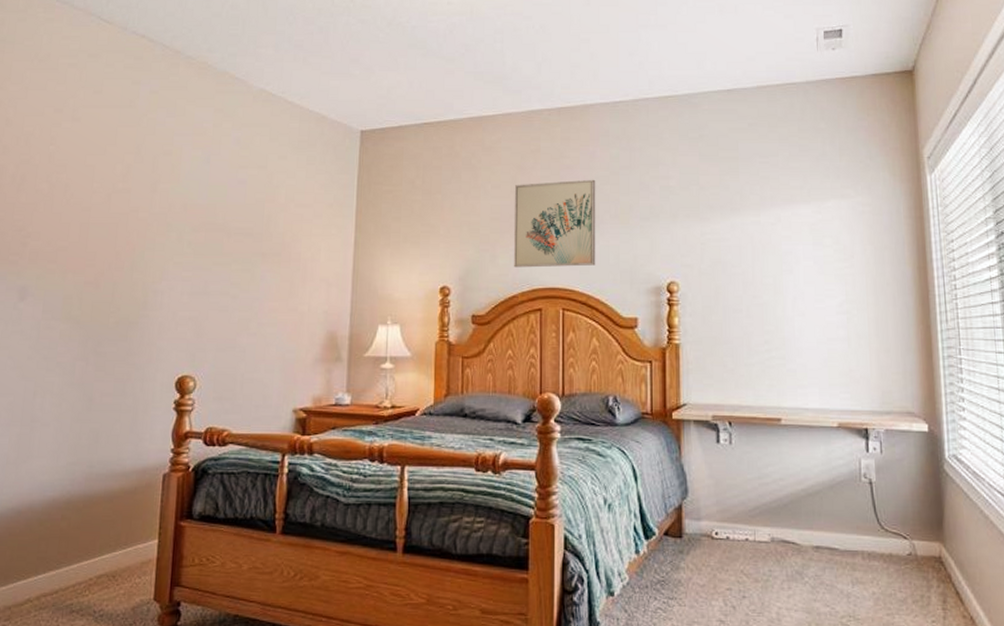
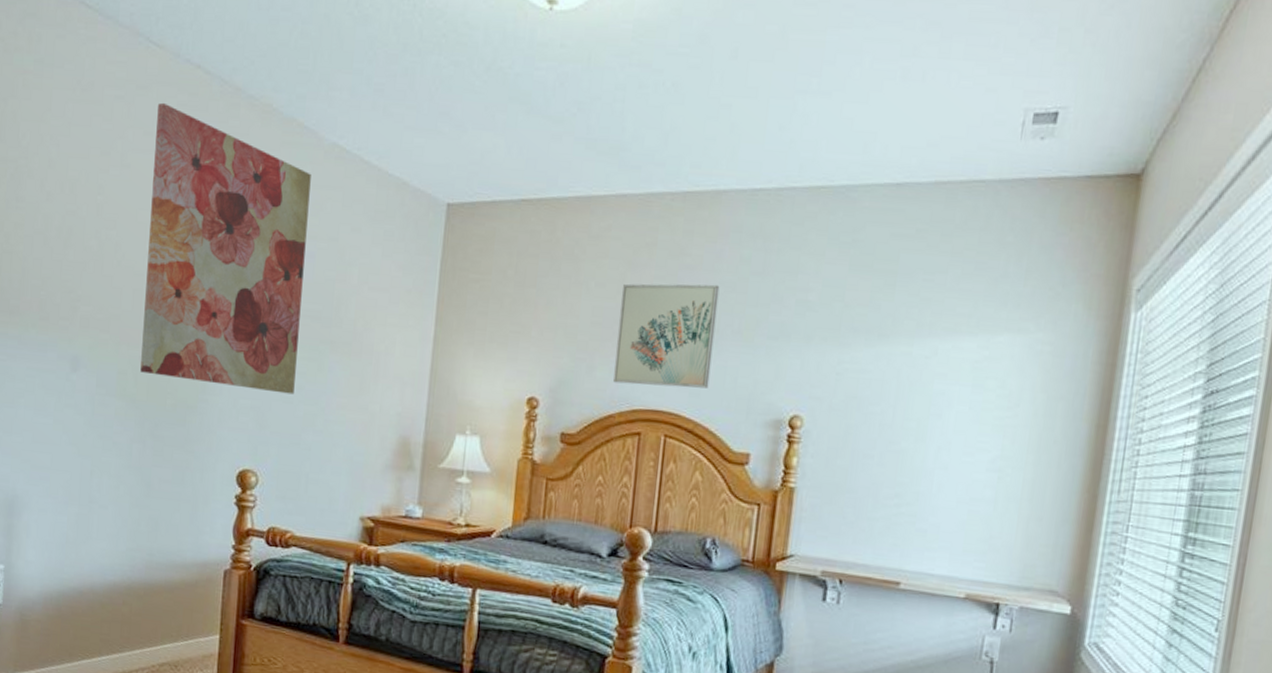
wall art: none [85,66,242,303] -> present [140,102,311,395]

